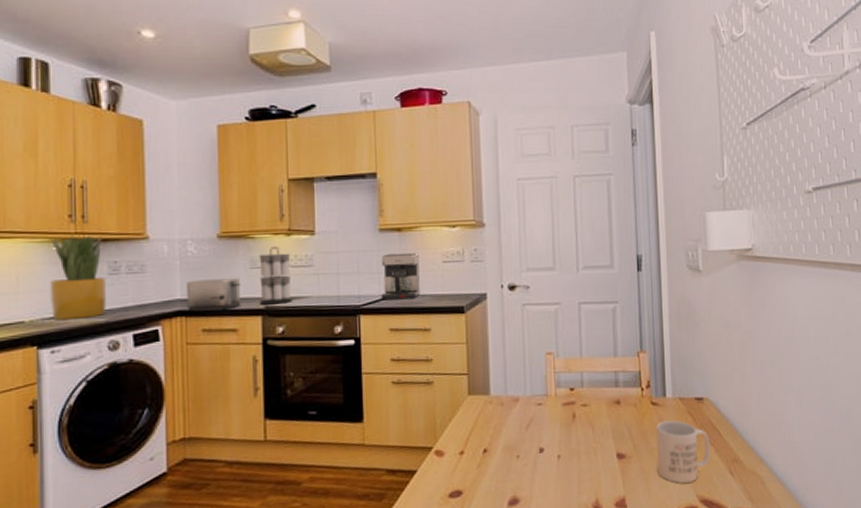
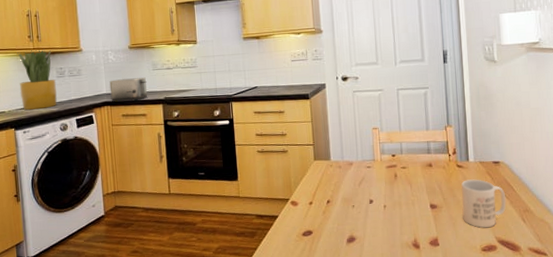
spice rack: present [259,246,292,305] -> none [158,53,183,96]
coffee maker: present [381,253,420,301] -> none [246,55,275,91]

